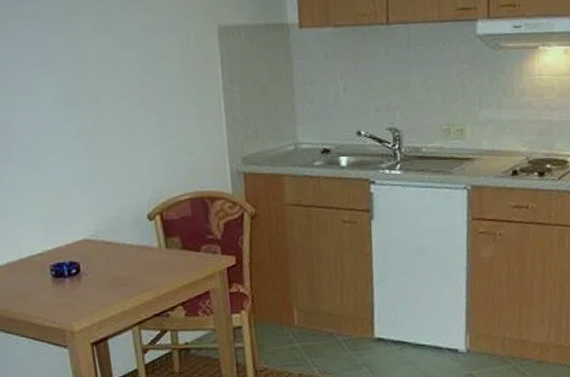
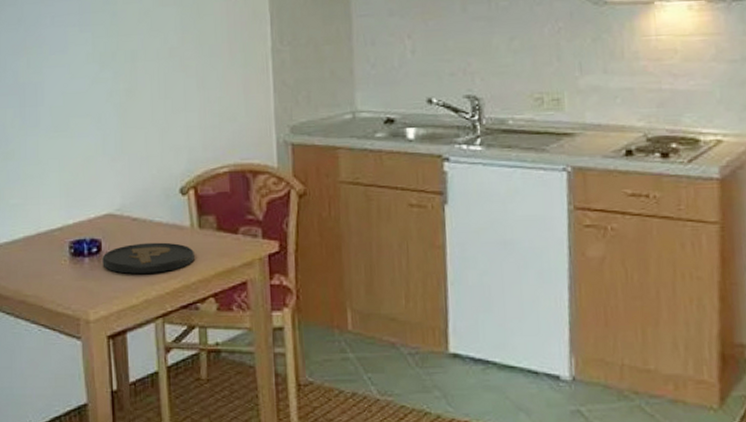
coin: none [81,261,164,290] -> present [102,242,194,274]

